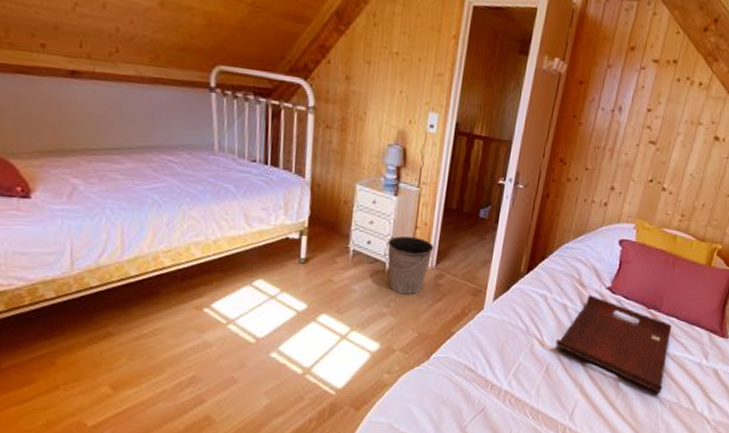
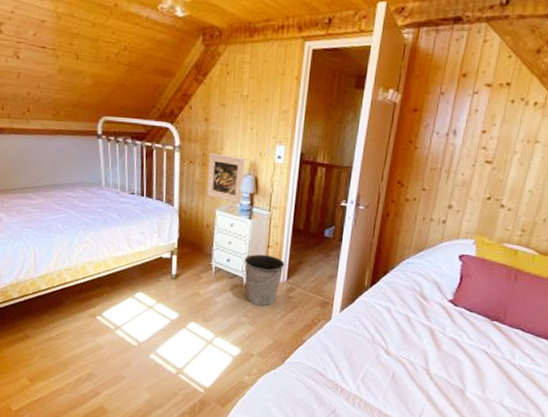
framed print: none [346,116,392,179] -> present [207,152,245,205]
serving tray: present [555,295,673,394] -> none [400,307,518,403]

